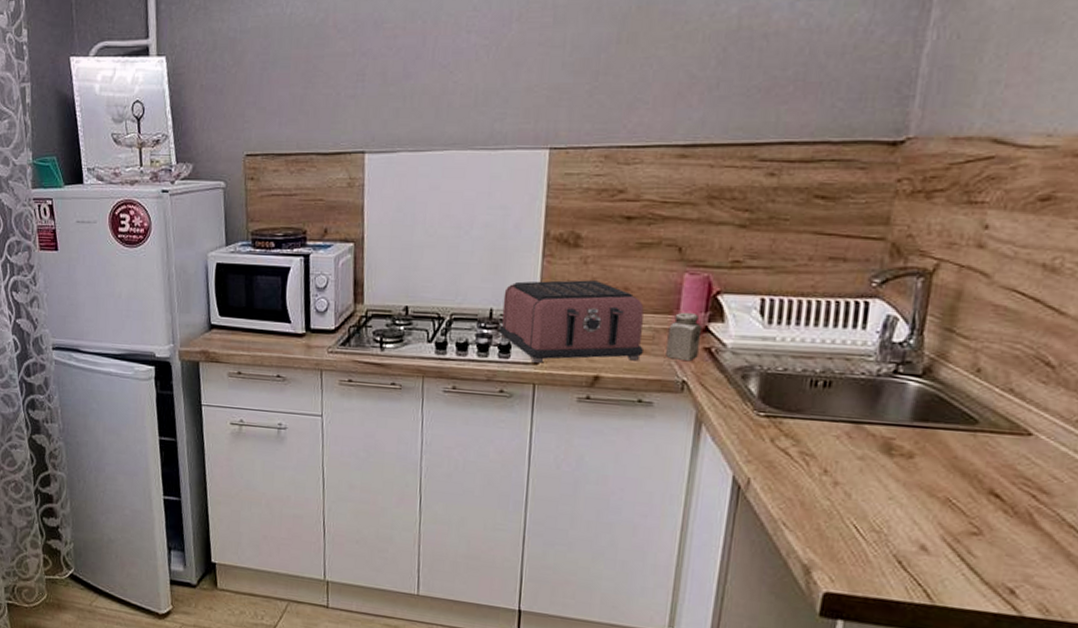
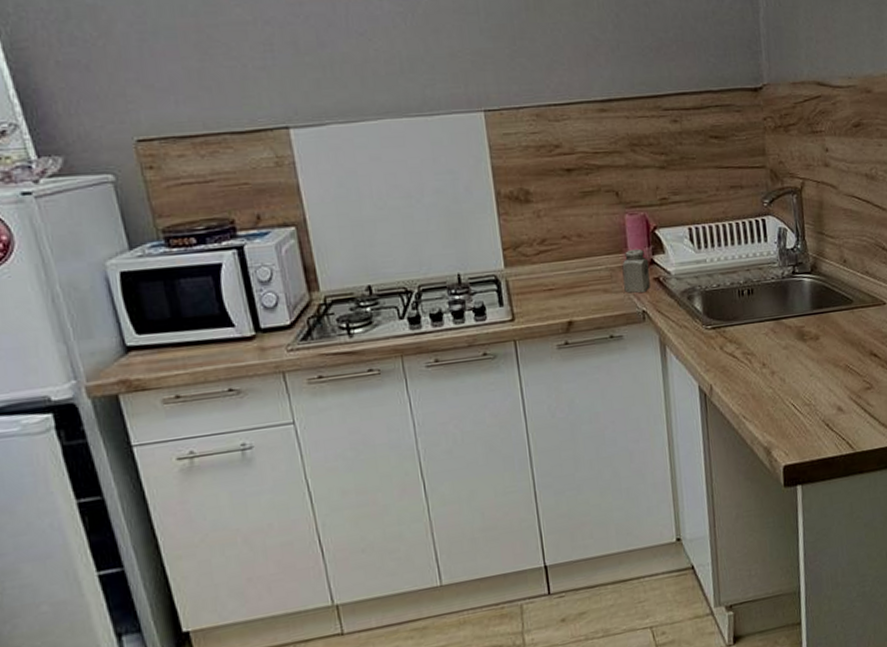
toaster: present [499,280,644,363] -> none [468,232,605,320]

